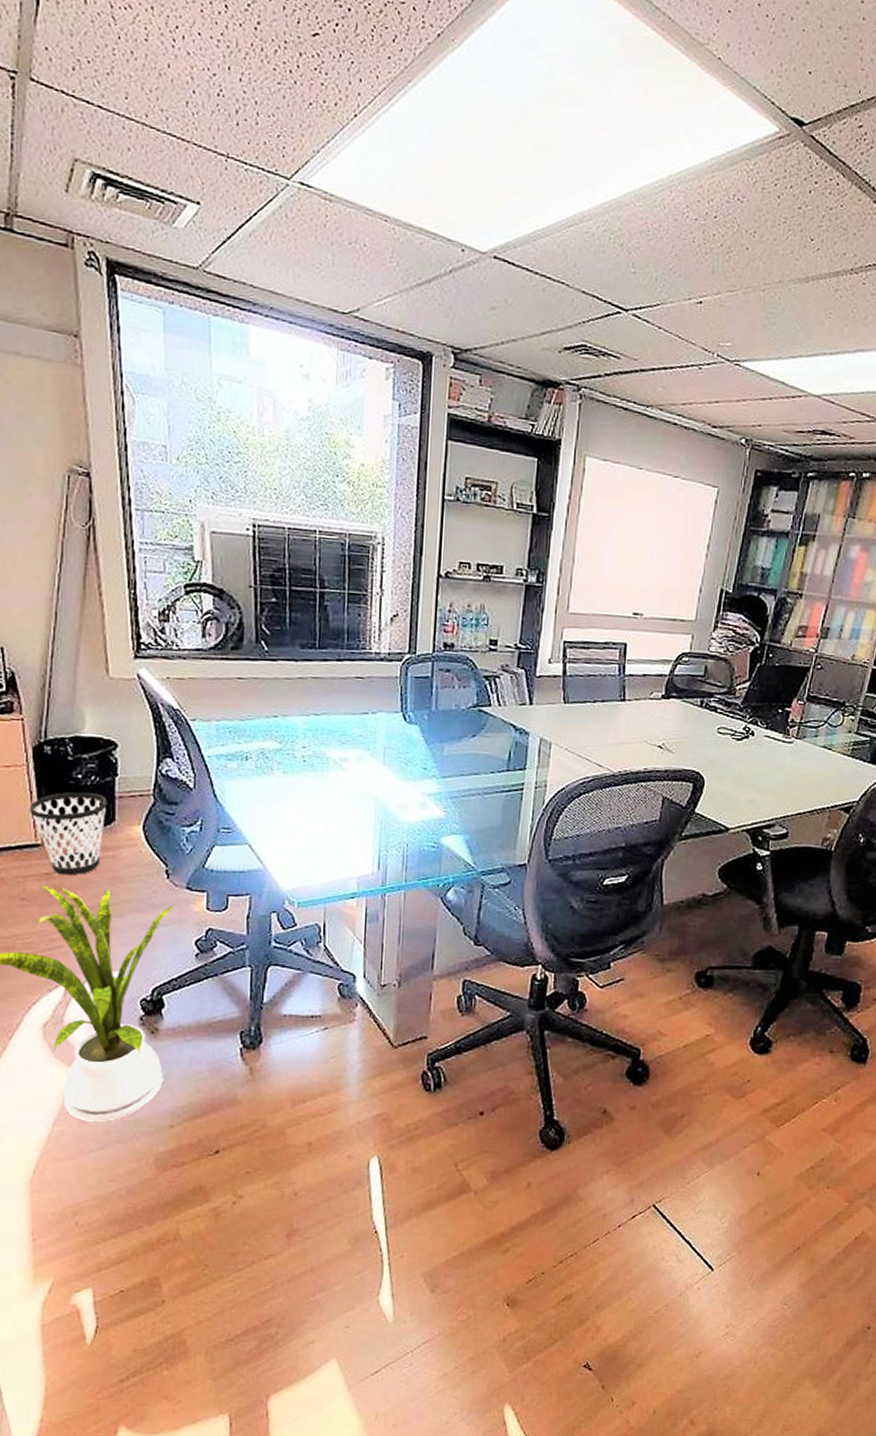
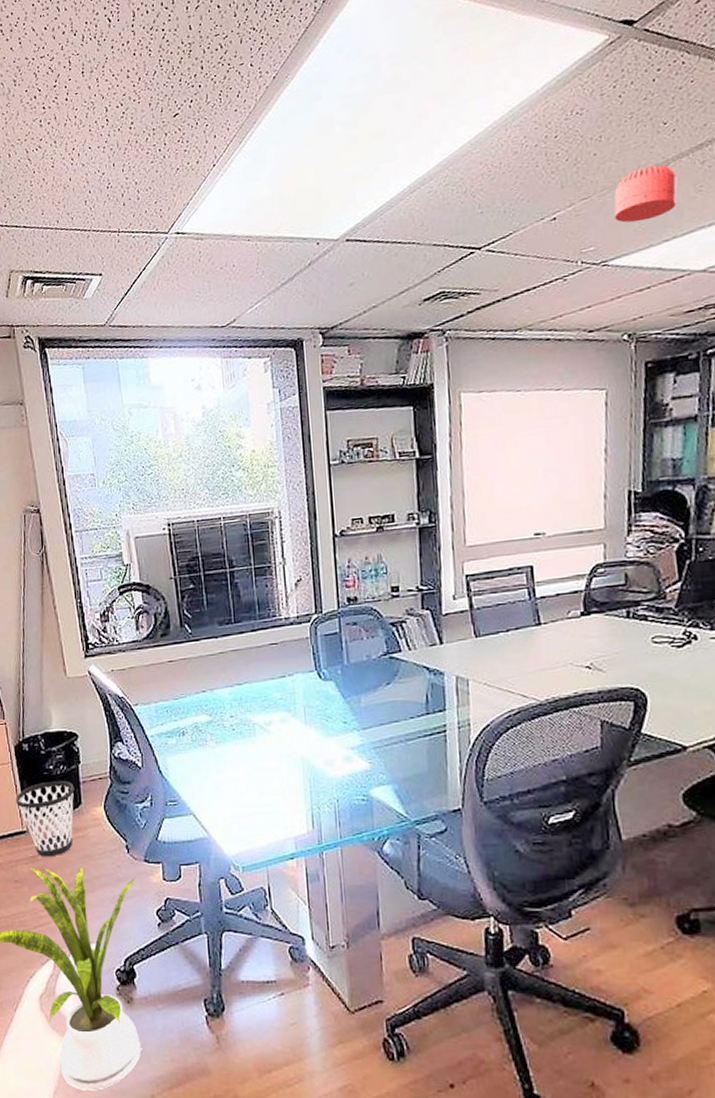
smoke detector: none [754,277,813,332] -> present [614,164,678,223]

